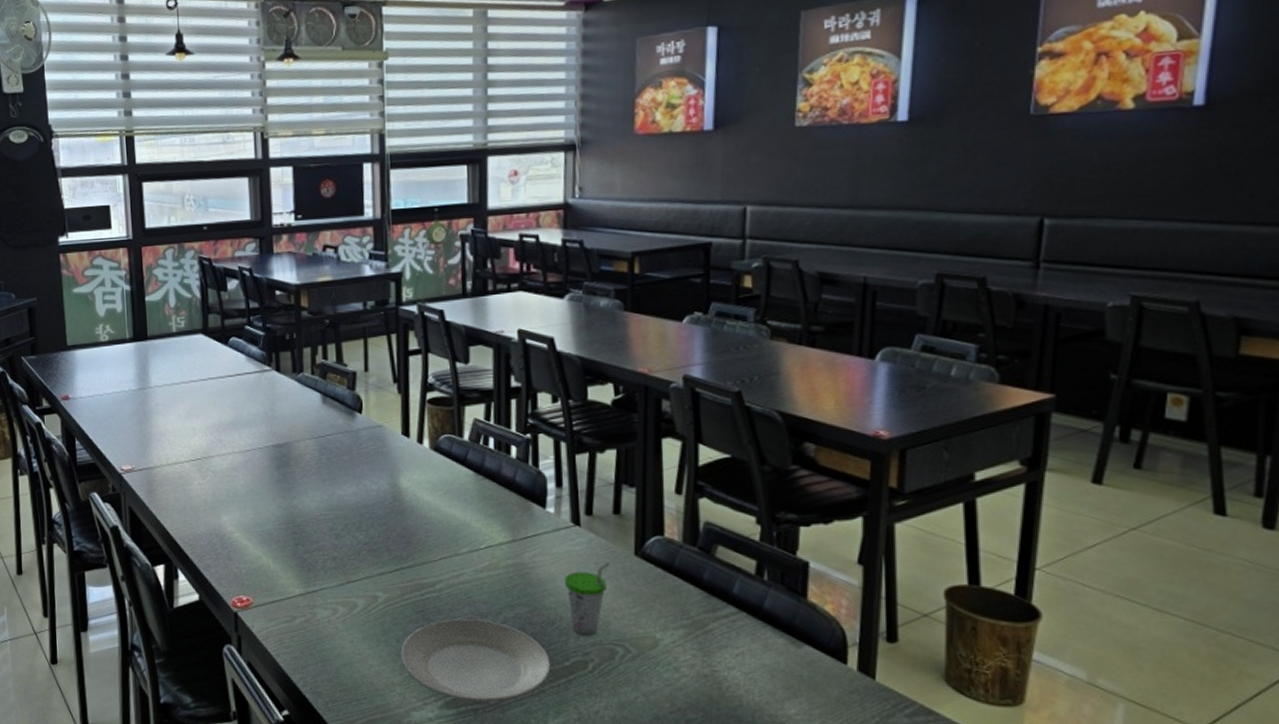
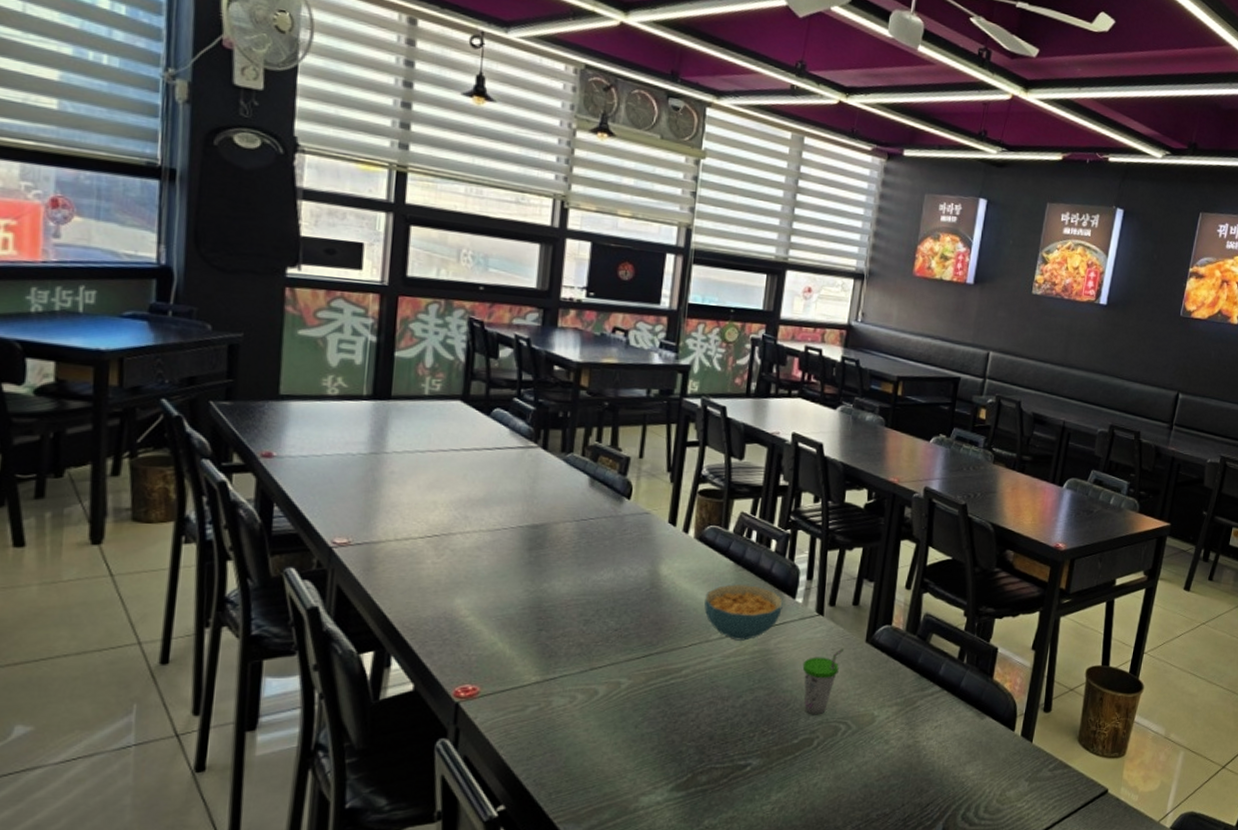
plate: present [400,618,551,703] -> none [636,703,781,783]
cereal bowl: none [448,495,534,554] -> present [704,584,784,641]

